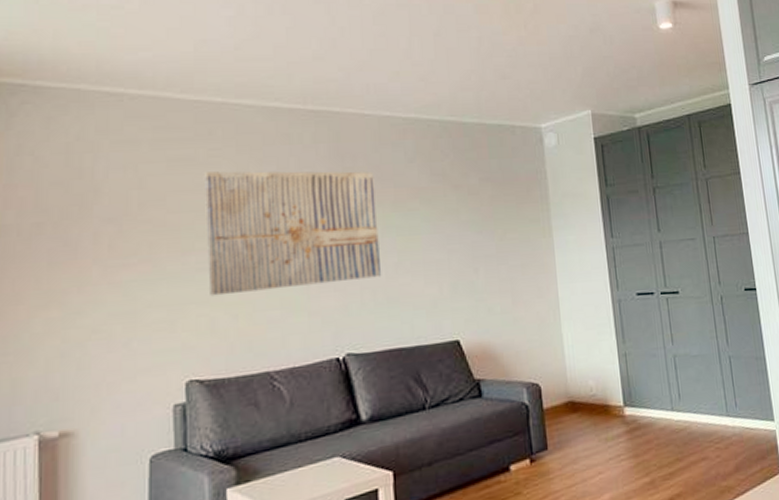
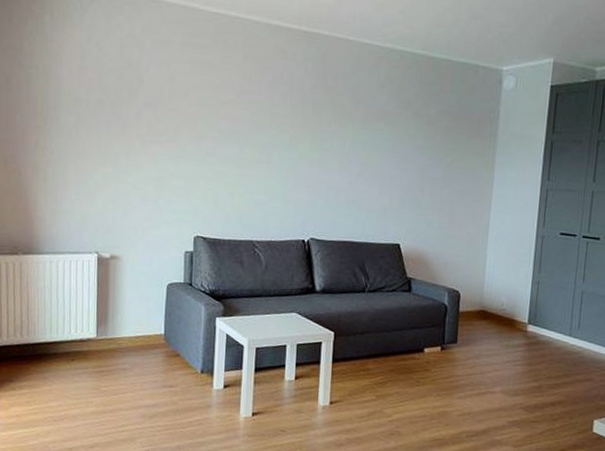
wall art: present [203,171,382,296] -> none [215,75,350,182]

